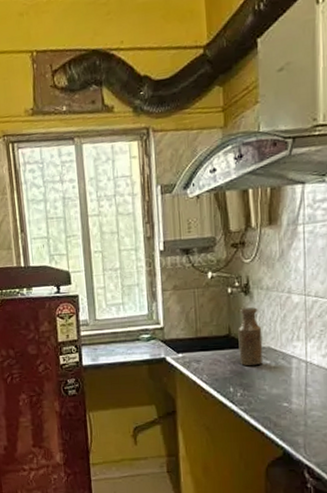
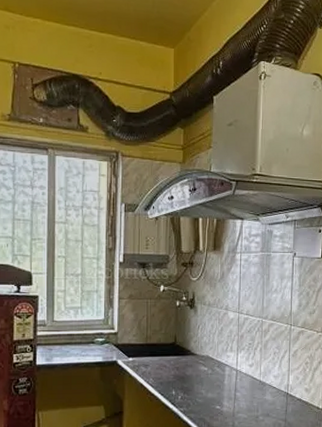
bottle: present [238,307,263,366] -> none [182,320,203,372]

